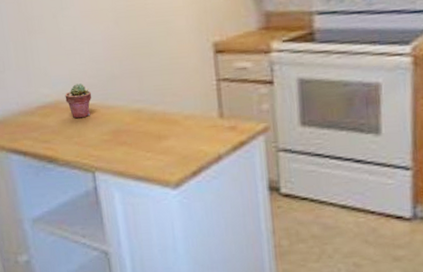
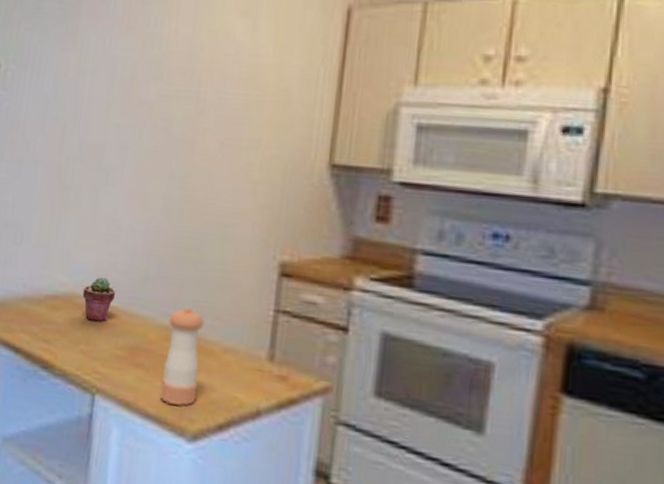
pepper shaker: none [137,91,173,166] -> present [160,306,204,406]

